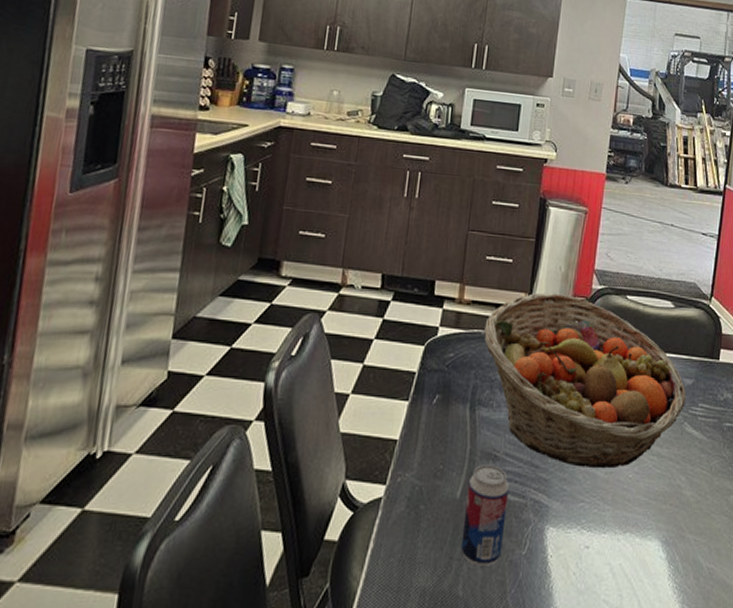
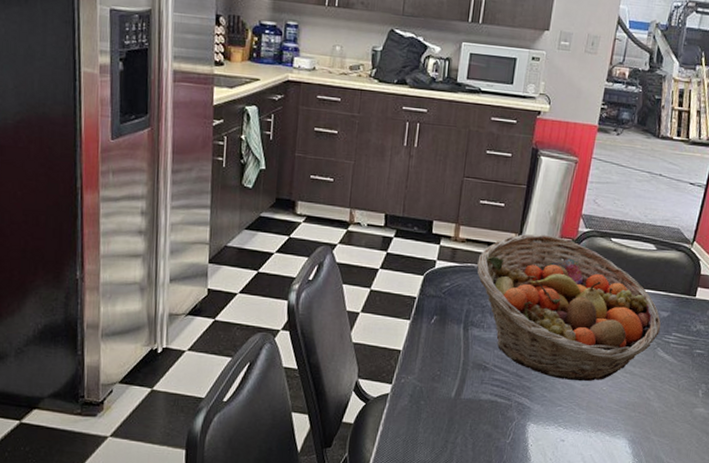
beverage can: present [460,465,510,566] -> none [454,373,497,449]

